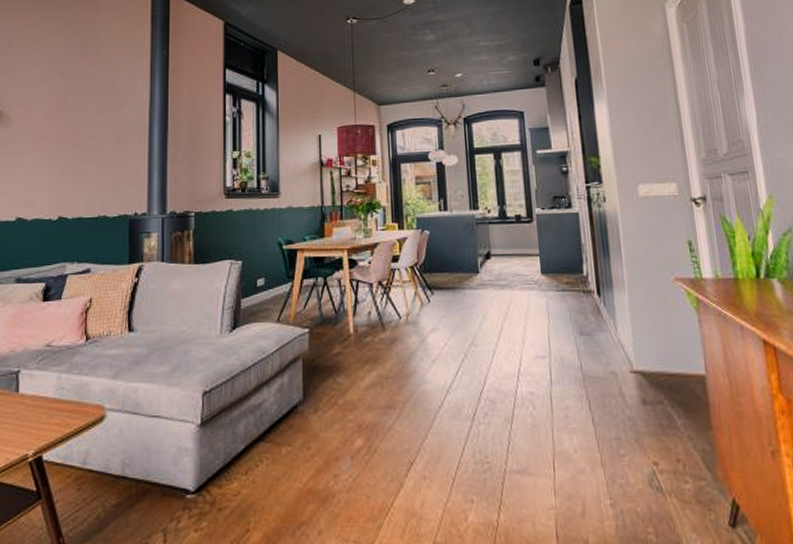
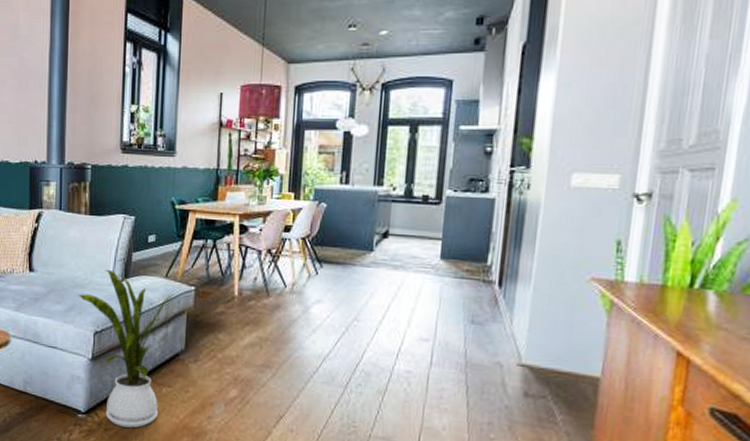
house plant: none [184,321,289,503] -> present [78,270,175,428]

